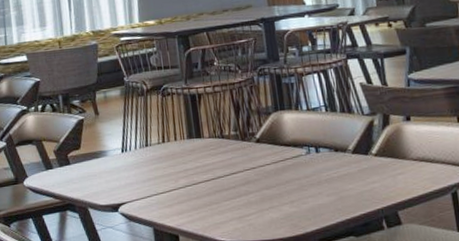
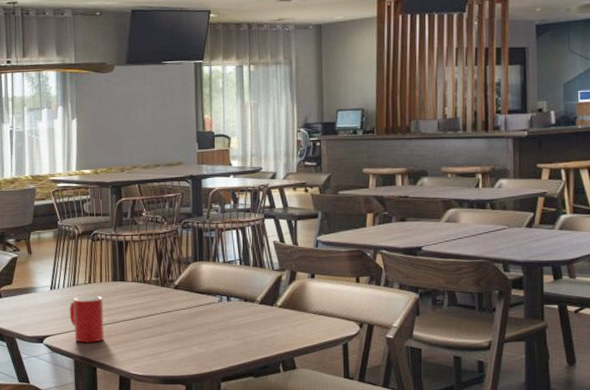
cup: none [143,155,185,209] -> present [69,295,104,343]

